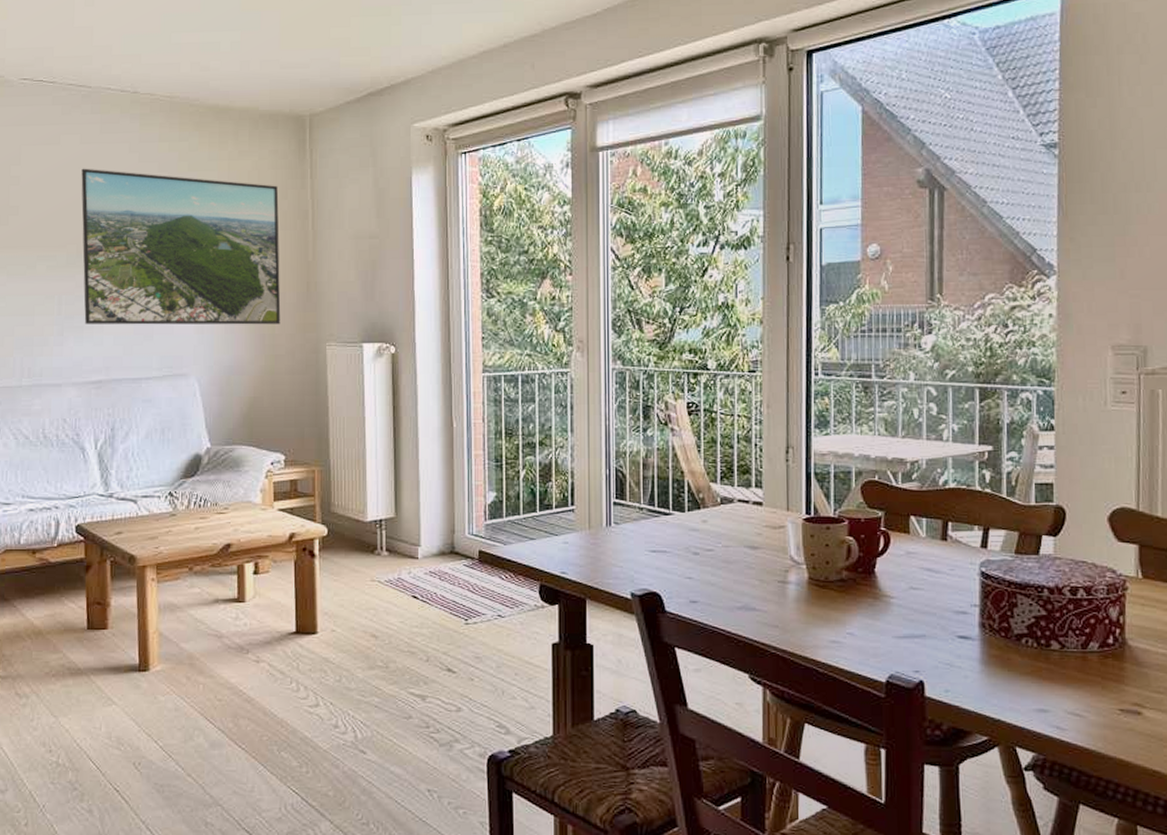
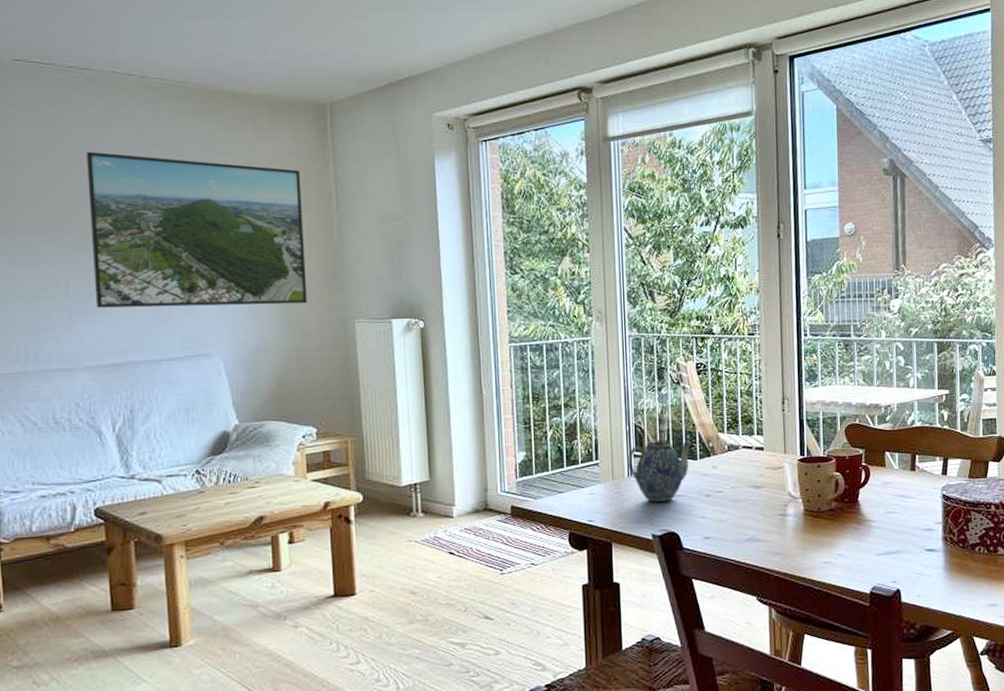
teapot: none [607,487,678,558] -> present [628,439,691,503]

